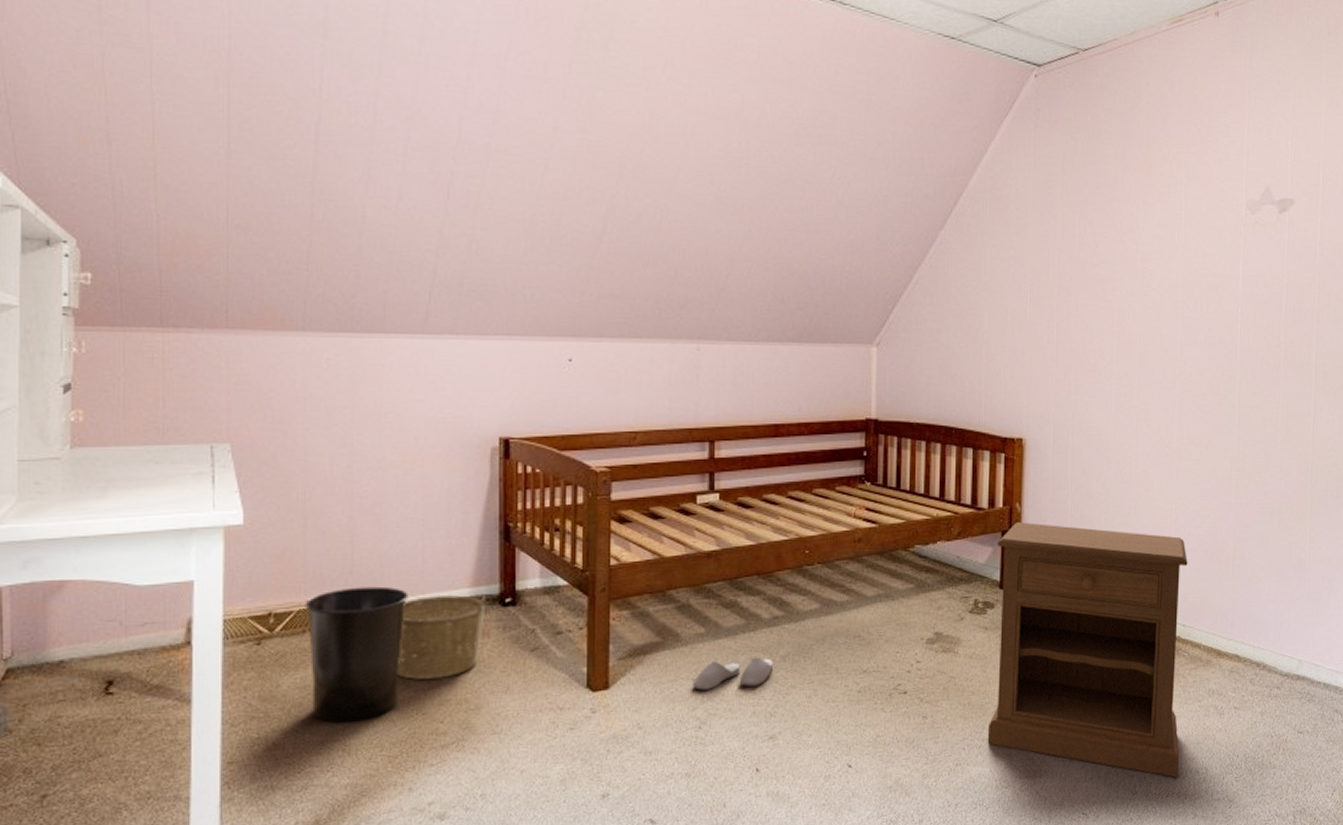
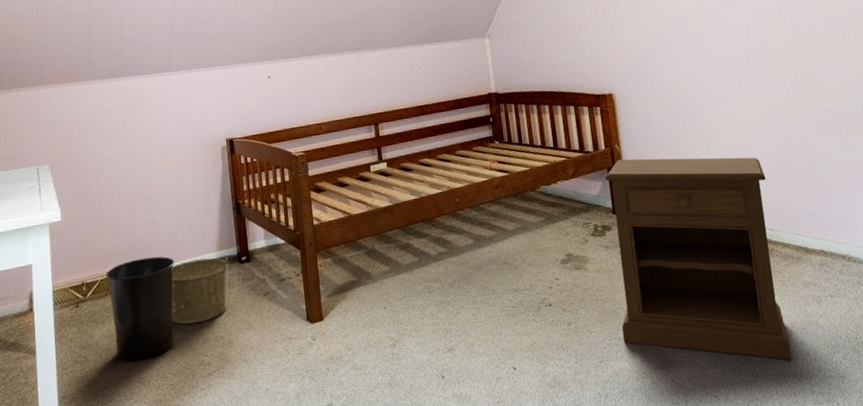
slippers: present [692,657,773,690] -> none [384,286,444,316]

